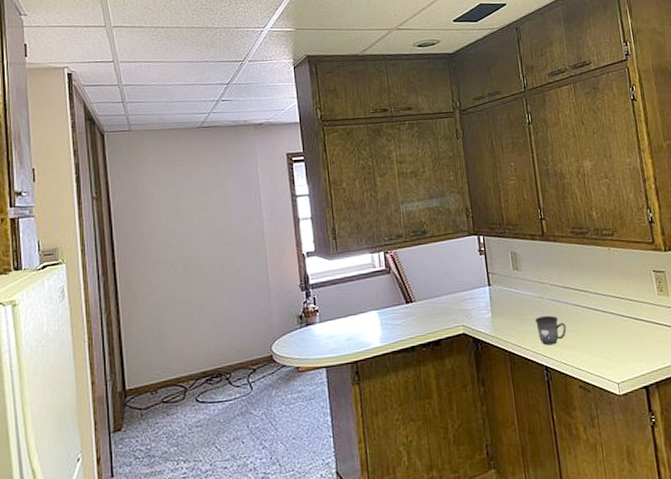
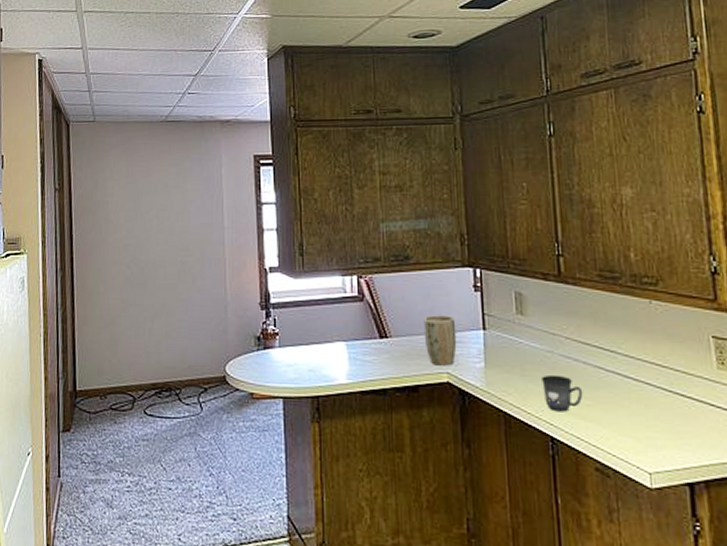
plant pot: none [441,277,469,321] -> present [423,315,457,366]

